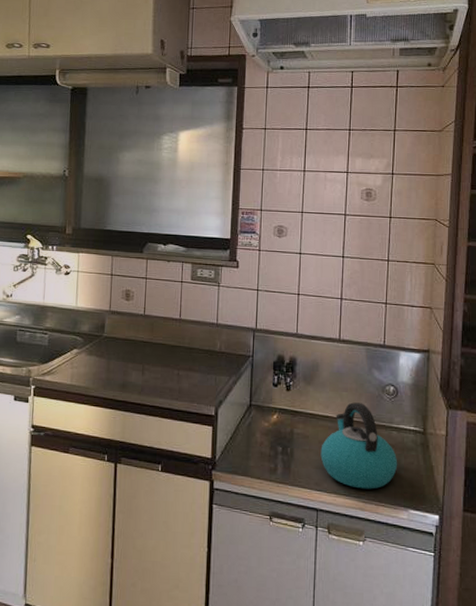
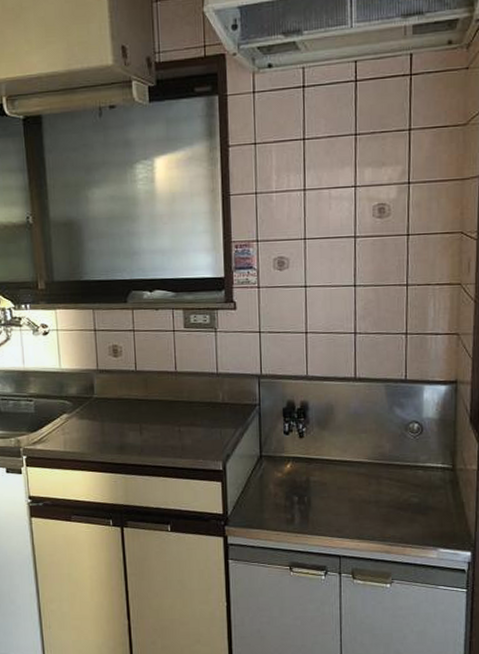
kettle: present [320,402,398,489] -> none [340,443,425,532]

